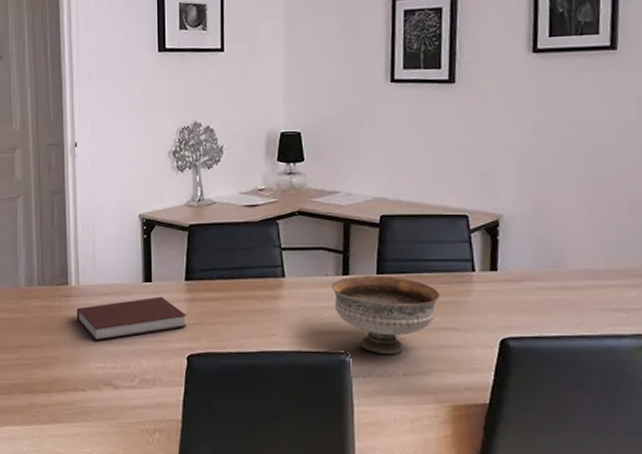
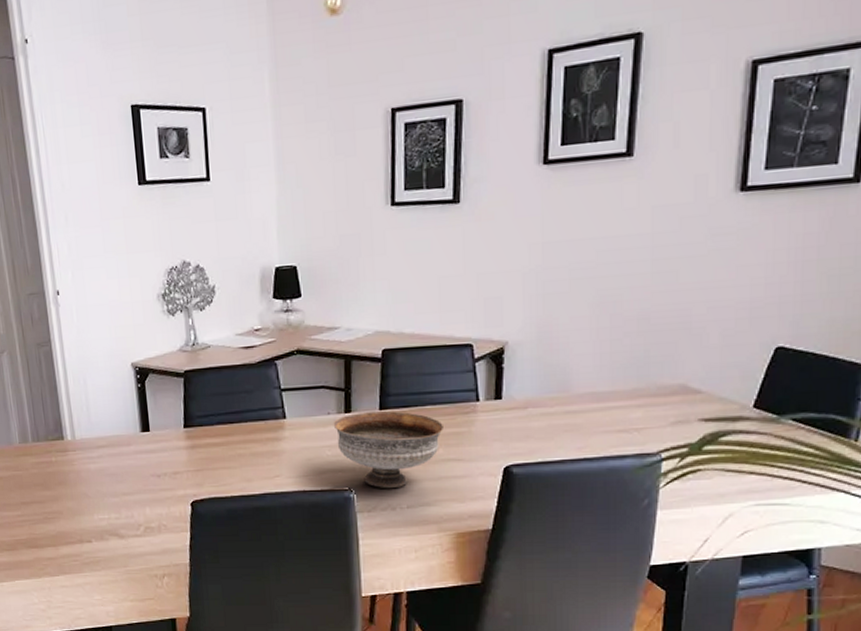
notebook: present [76,296,187,341] -> none [75,445,189,494]

